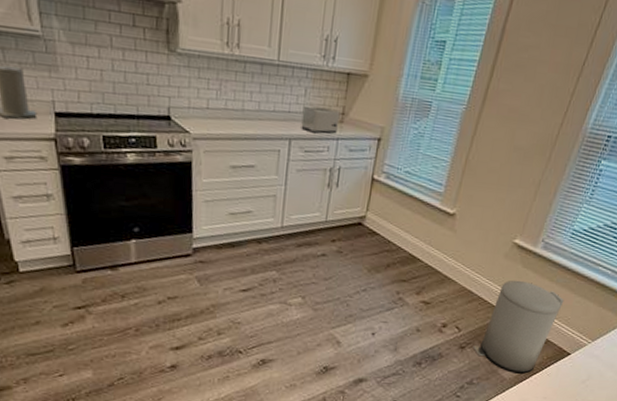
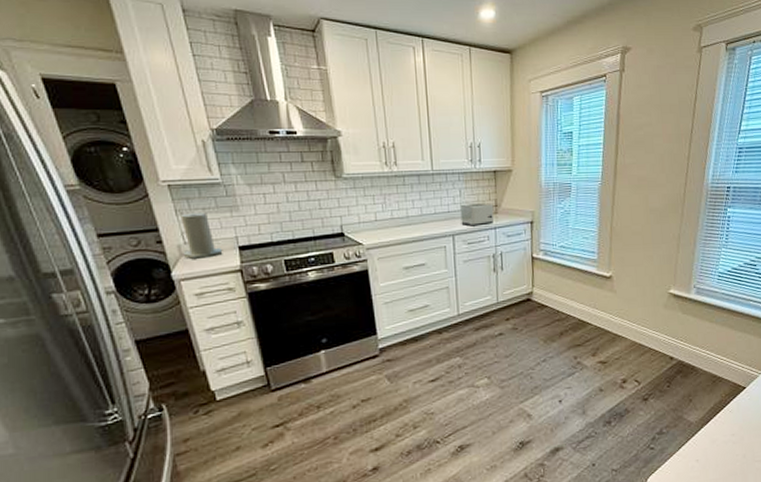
pedal bin: present [473,280,564,374] -> none [655,326,727,416]

